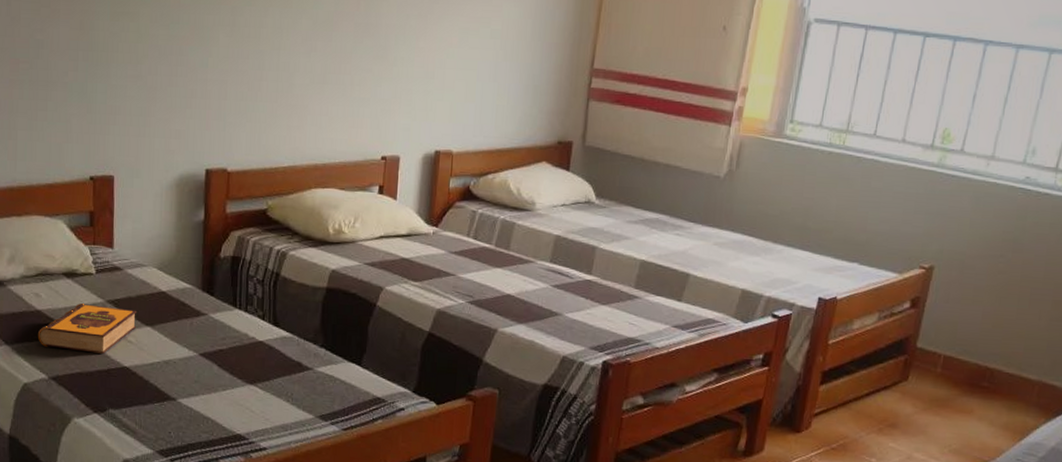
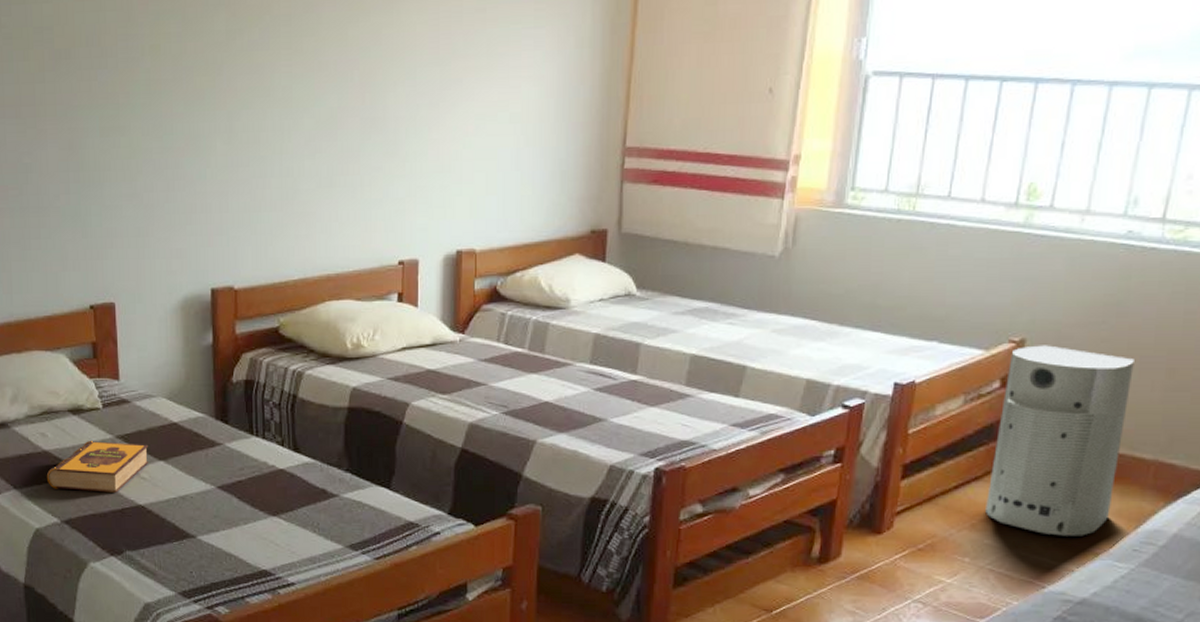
air purifier: none [892,272,1026,445] -> present [985,345,1134,536]

